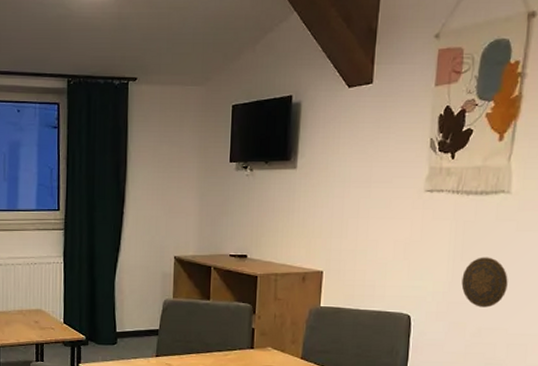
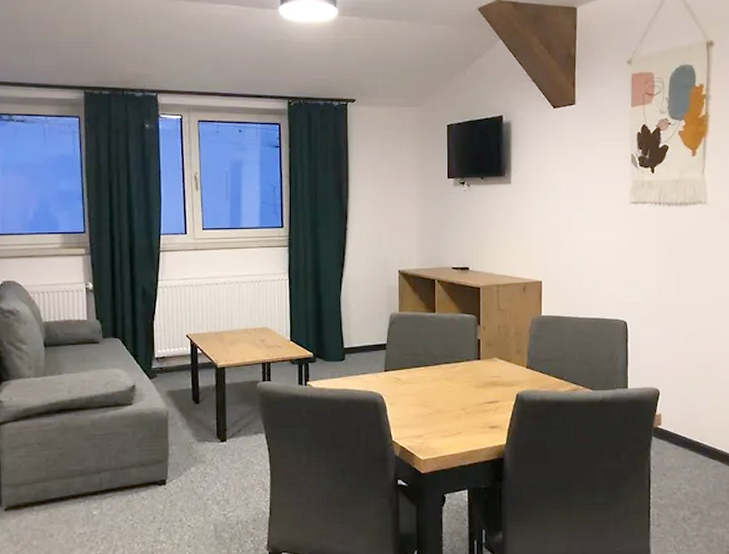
decorative plate: present [461,257,508,308] -> none [671,263,712,312]

